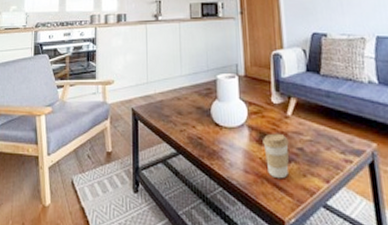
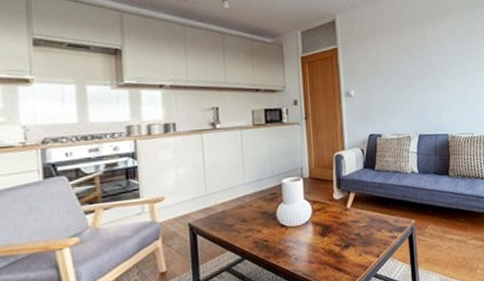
coffee cup: present [263,133,289,179] -> none [325,224,348,263]

